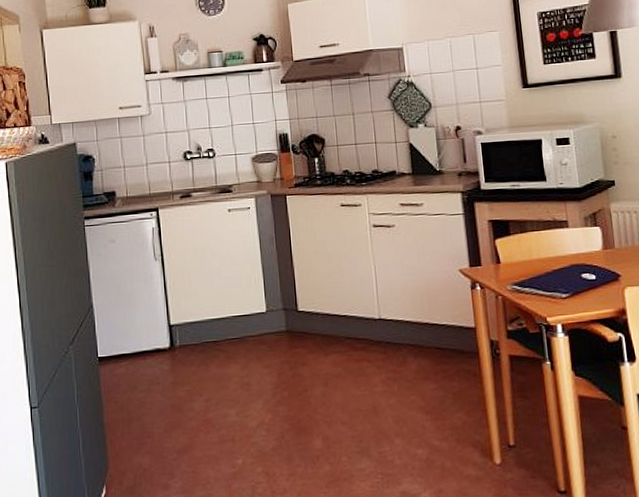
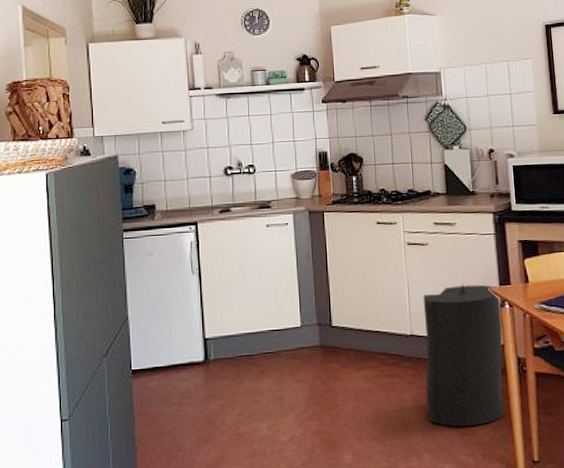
trash can: none [390,265,478,412] -> present [423,283,504,427]

